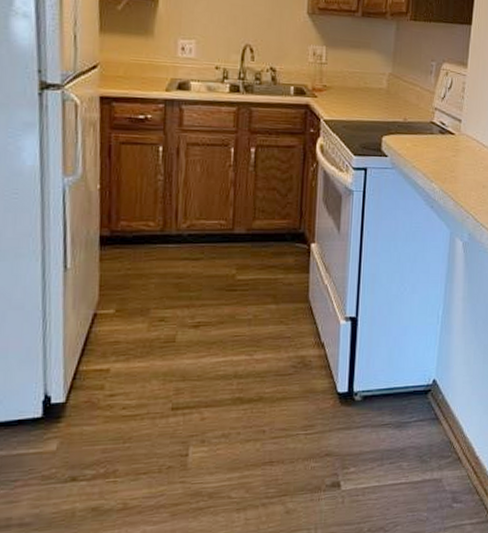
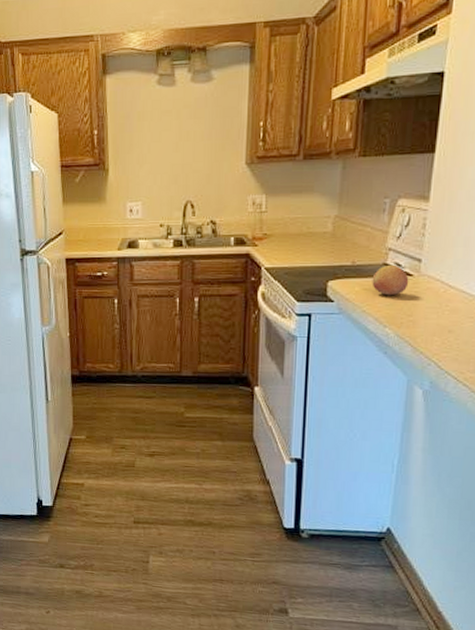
fruit: none [421,123,452,153] -> present [372,264,409,296]

